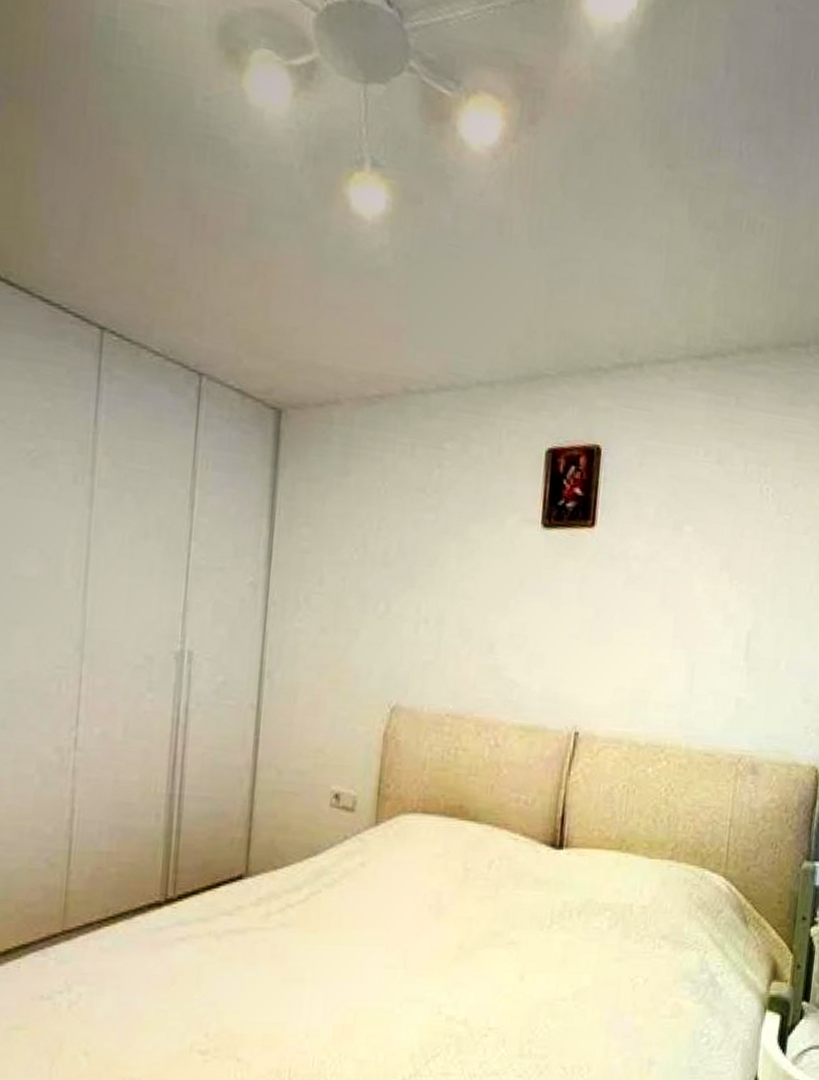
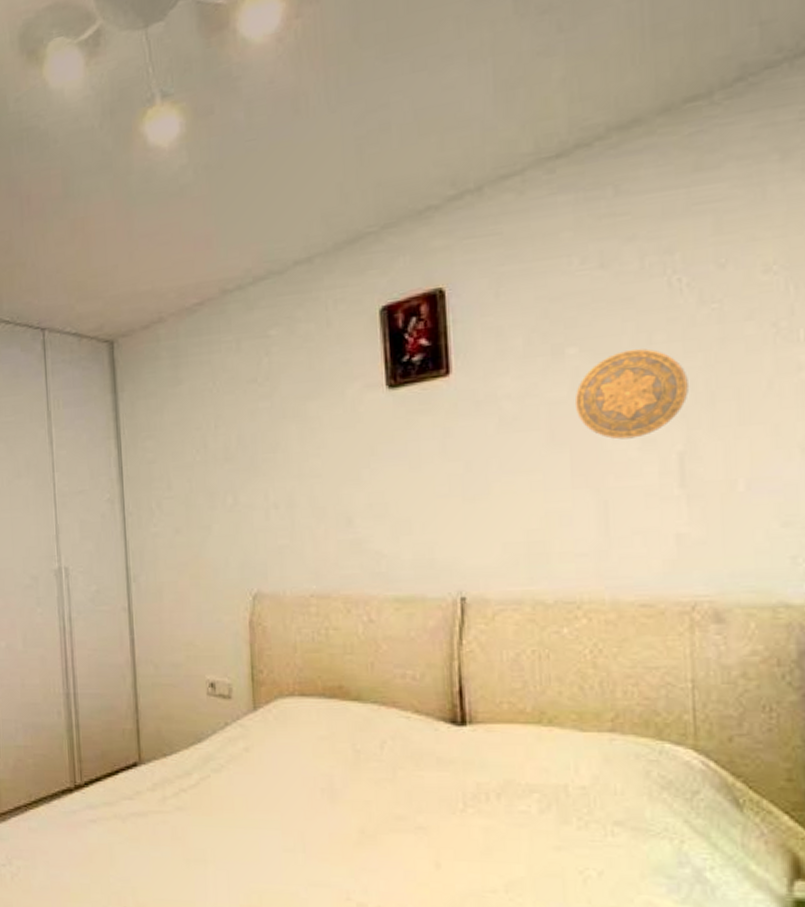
decorative plate: none [683,538,762,614] -> present [574,349,688,440]

